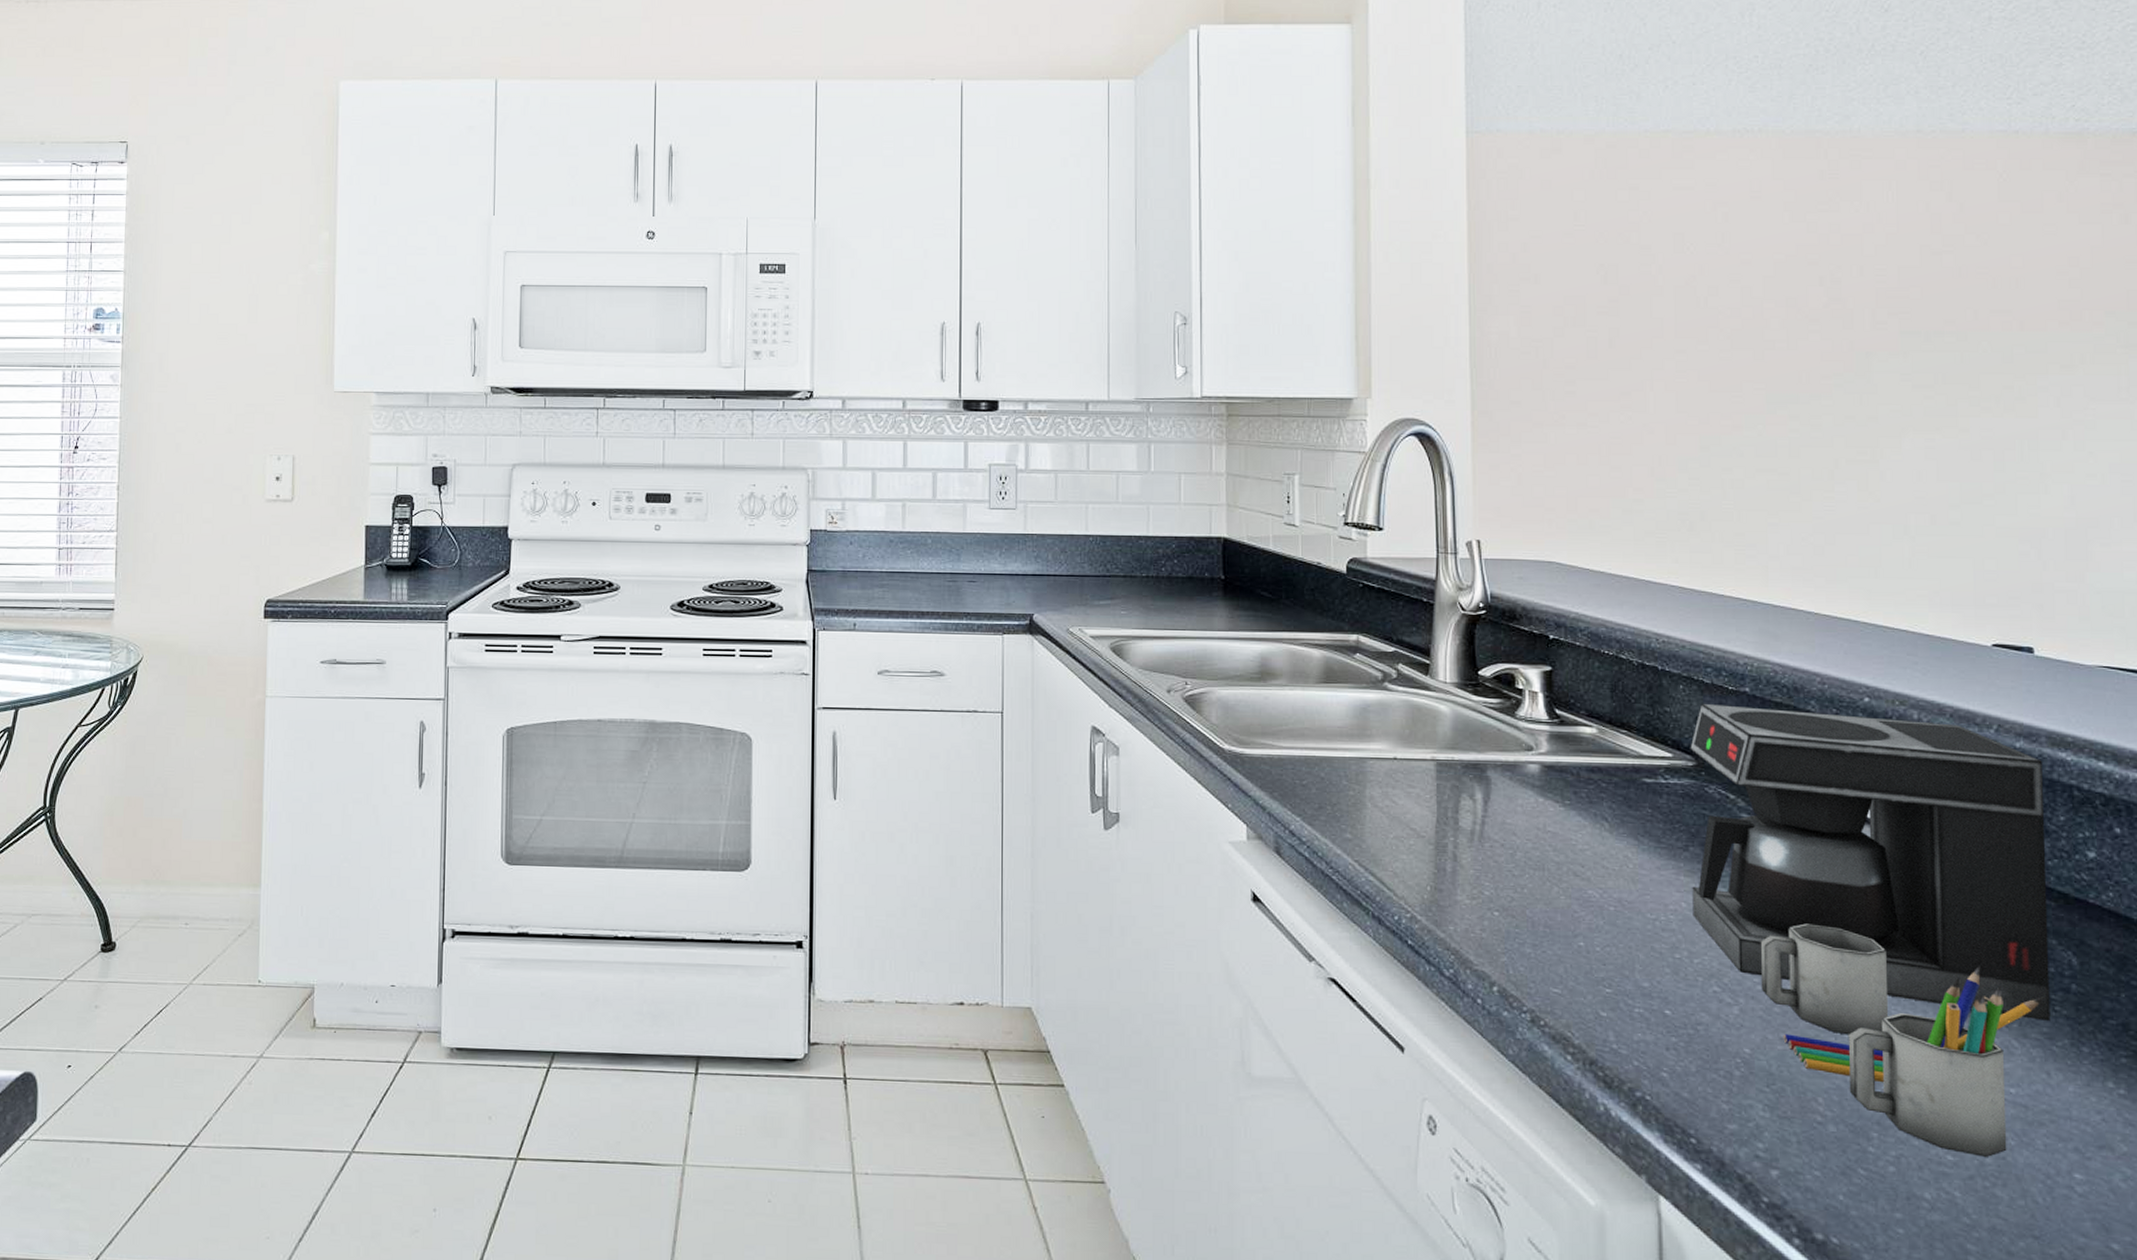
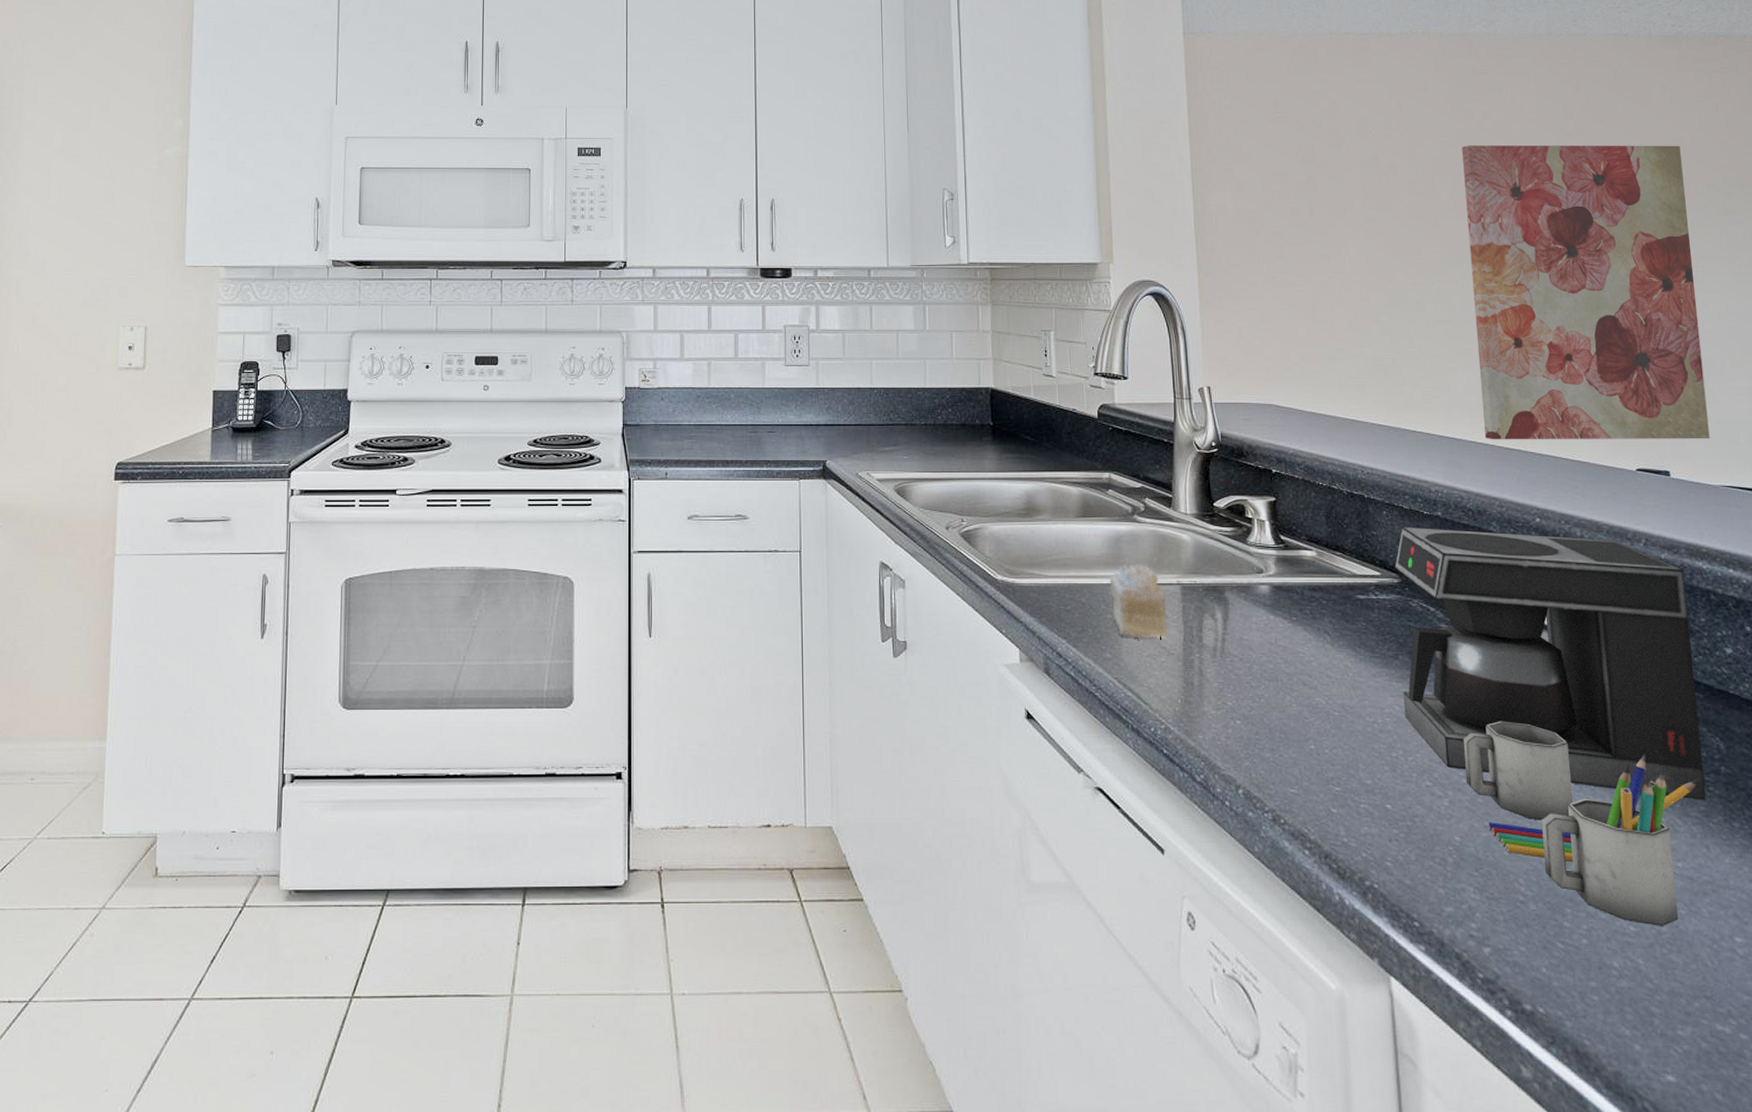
cake slice: none [1353,736,1419,820] -> present [1109,564,1167,639]
wall art: none [1800,264,2087,612] -> present [1462,145,1710,440]

